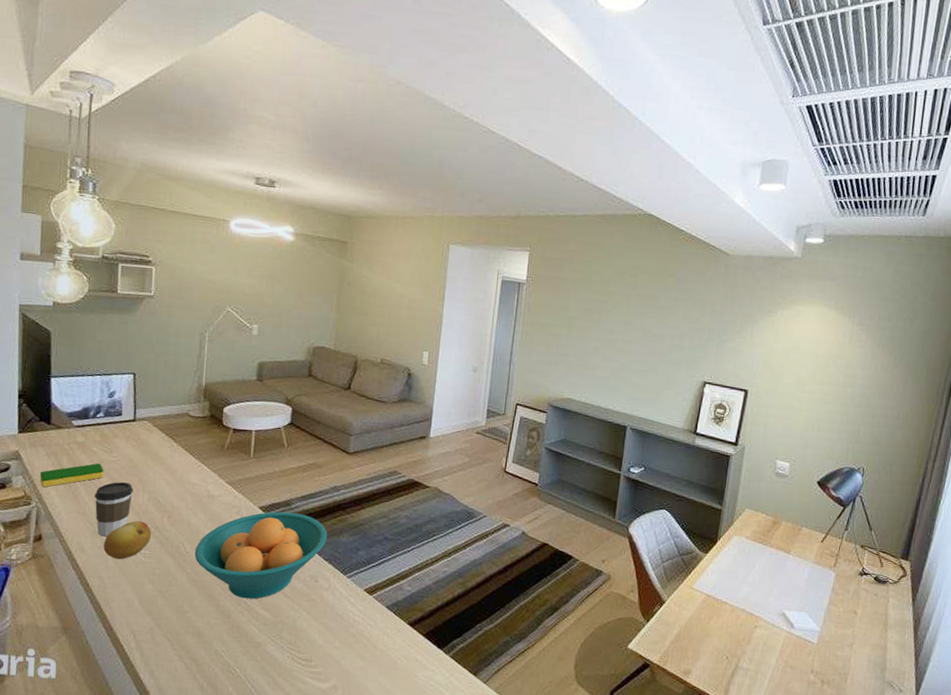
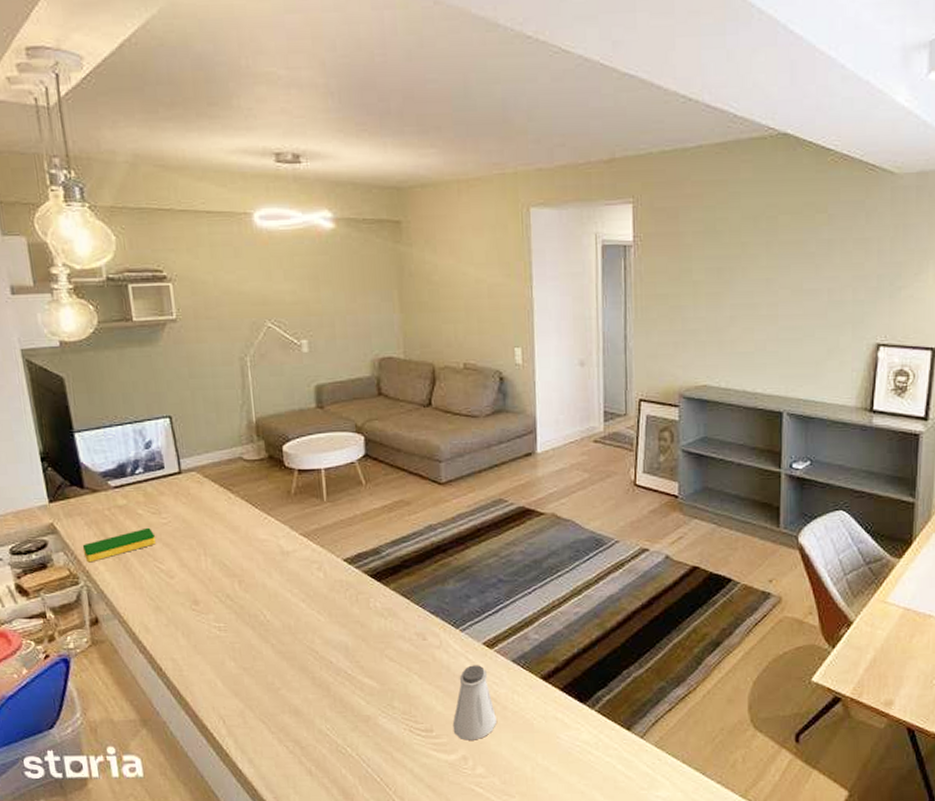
coffee cup: present [94,482,133,537] -> none [149,547,194,612]
fruit: present [103,521,152,560] -> none [170,590,224,637]
fruit bowl: present [194,511,328,599] -> none [276,562,430,667]
saltshaker: none [329,607,367,673] -> present [452,665,497,740]

